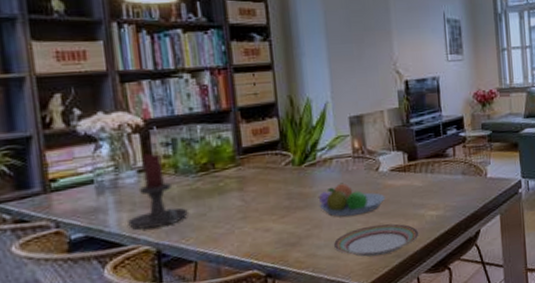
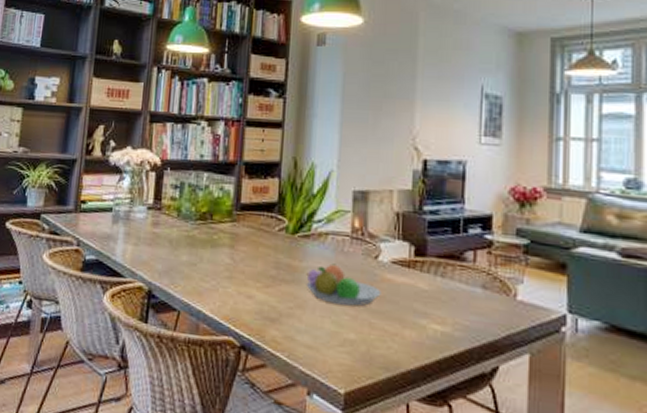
candle holder: present [128,153,188,230] -> none [131,192,181,267]
plate: present [333,223,419,257] -> none [314,321,417,363]

